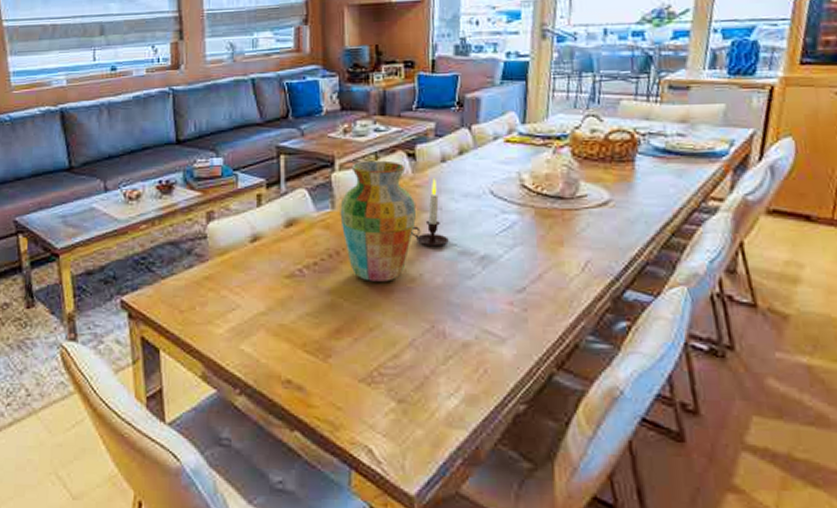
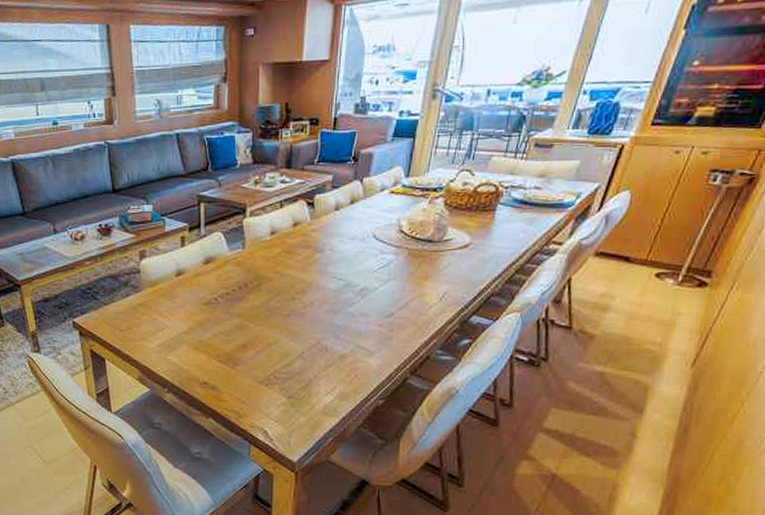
vase: present [340,160,416,282] -> none [249,208,311,308]
candle: present [411,178,449,246] -> none [306,223,336,280]

